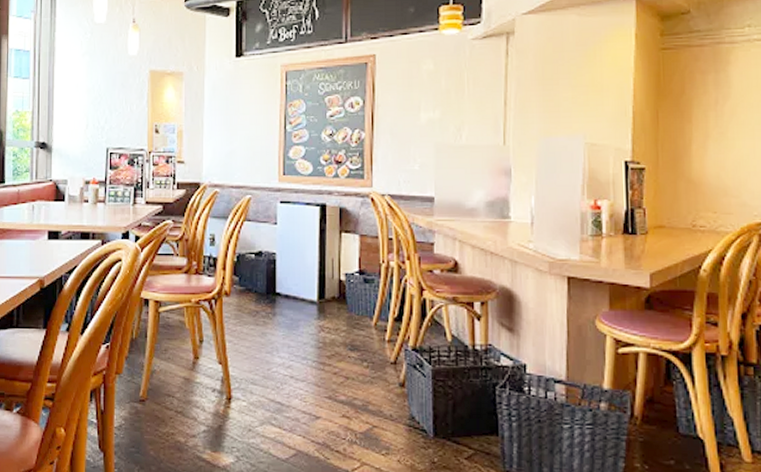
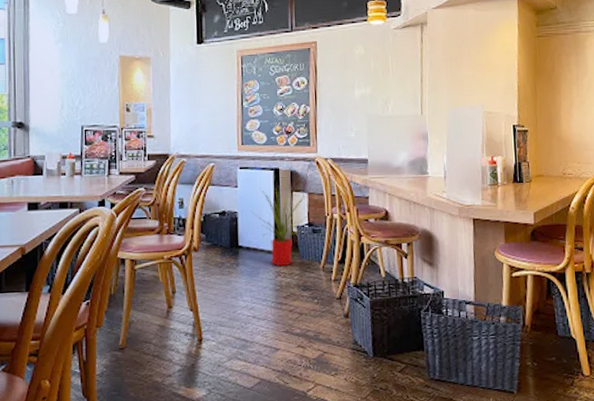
house plant: none [292,227,358,319] -> present [252,188,307,266]

